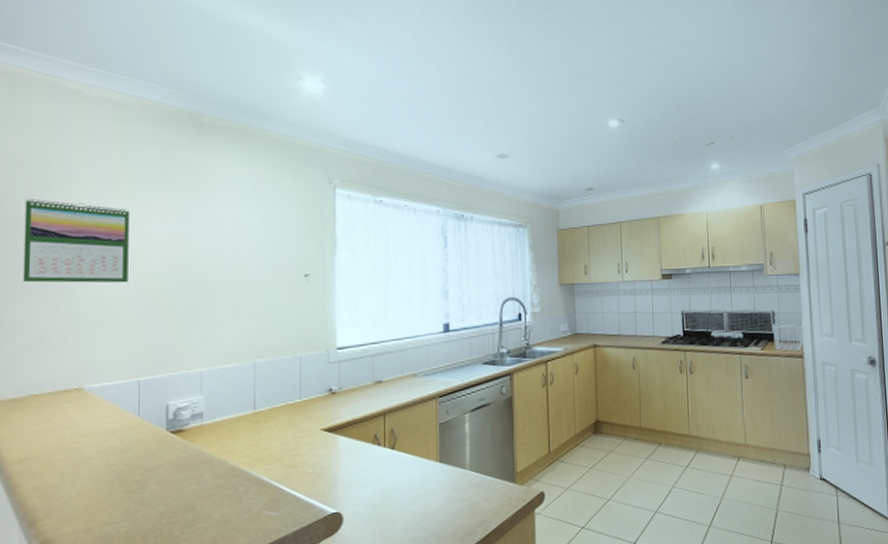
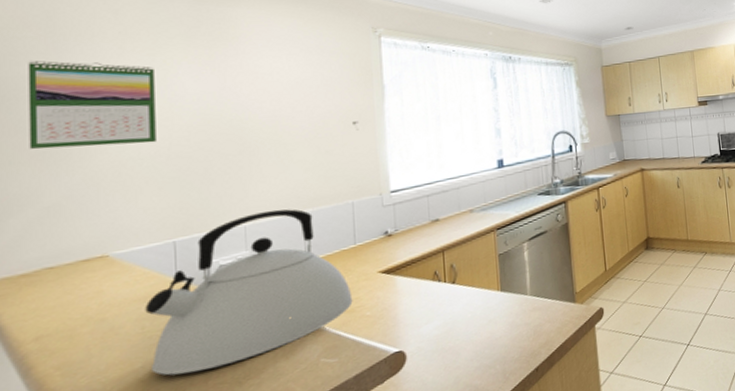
kettle: none [111,357,295,510] -> present [145,209,353,376]

